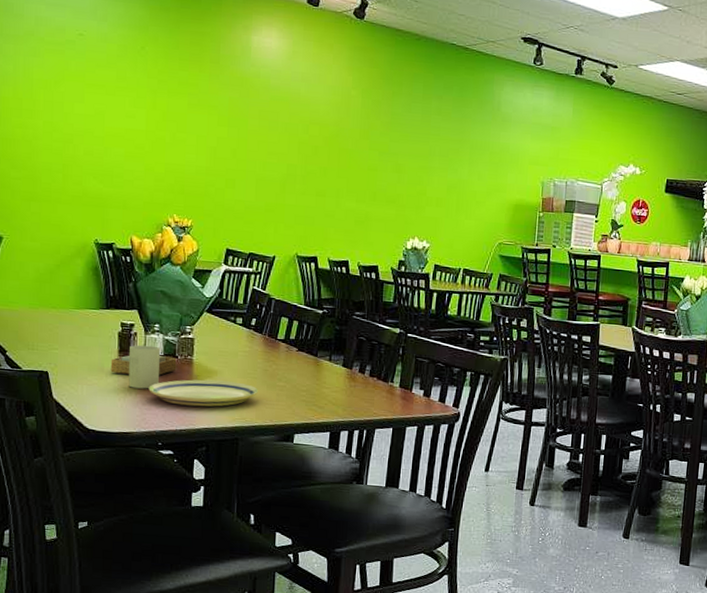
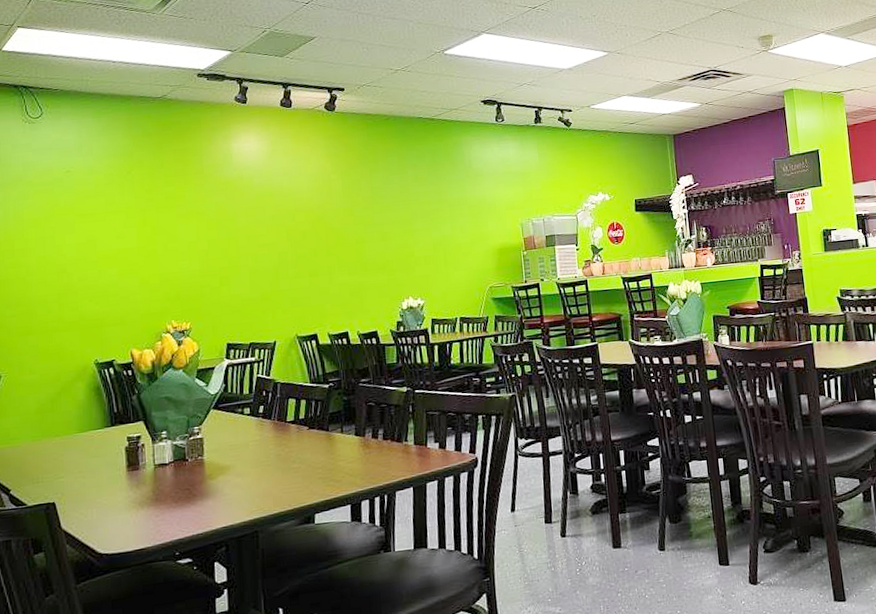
napkin holder: present [110,355,177,376] -> none [119,461,188,490]
cup: present [128,345,160,389] -> none [137,453,172,501]
plate: present [148,379,259,407] -> none [161,473,274,509]

